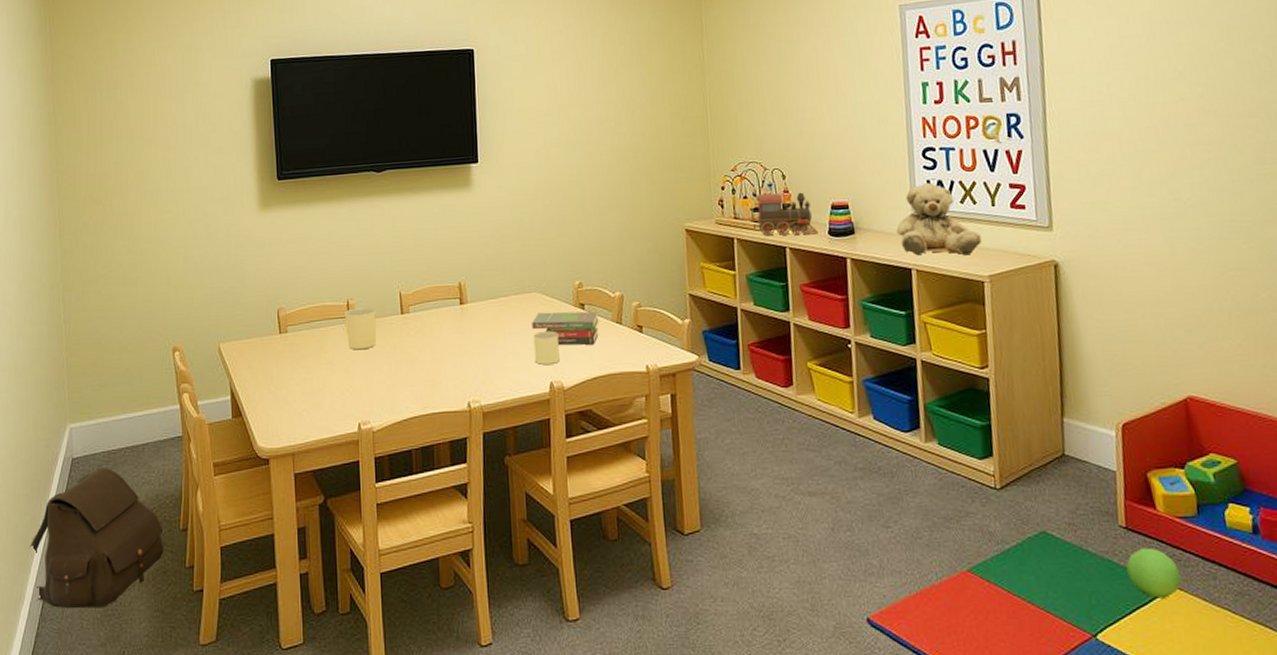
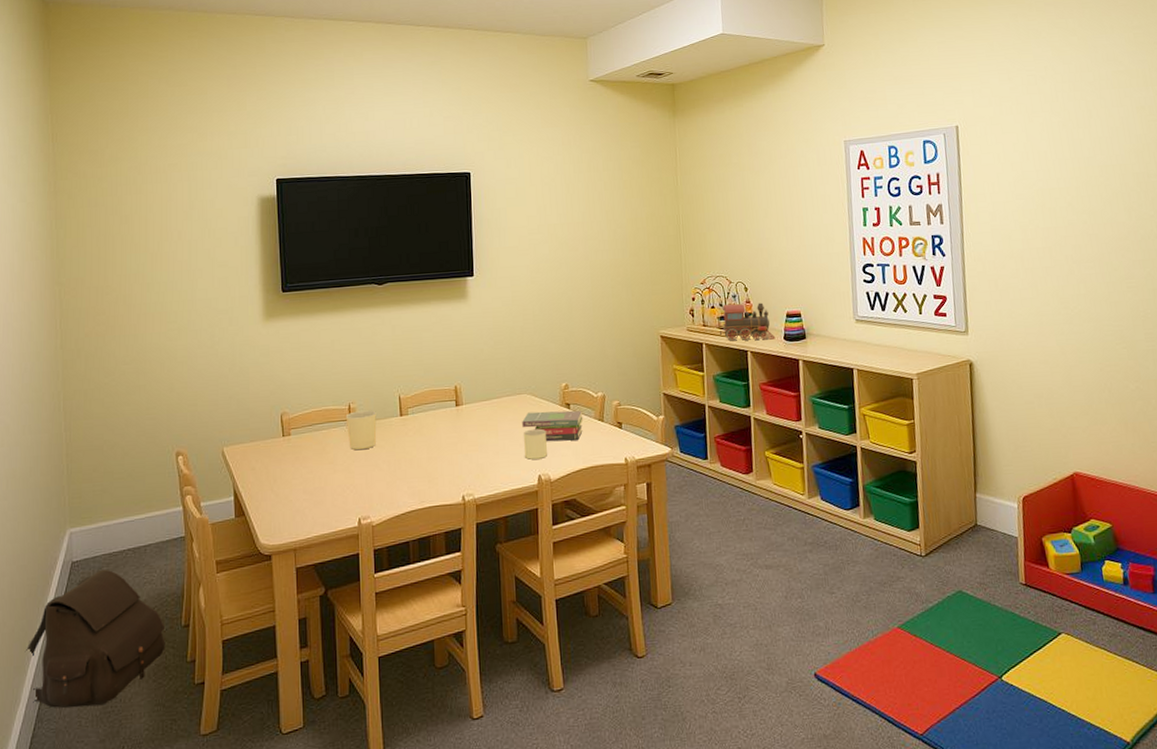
teddy bear: present [896,183,983,256] -> none [840,294,912,357]
ball: present [1126,547,1182,599] -> none [1025,600,1069,643]

